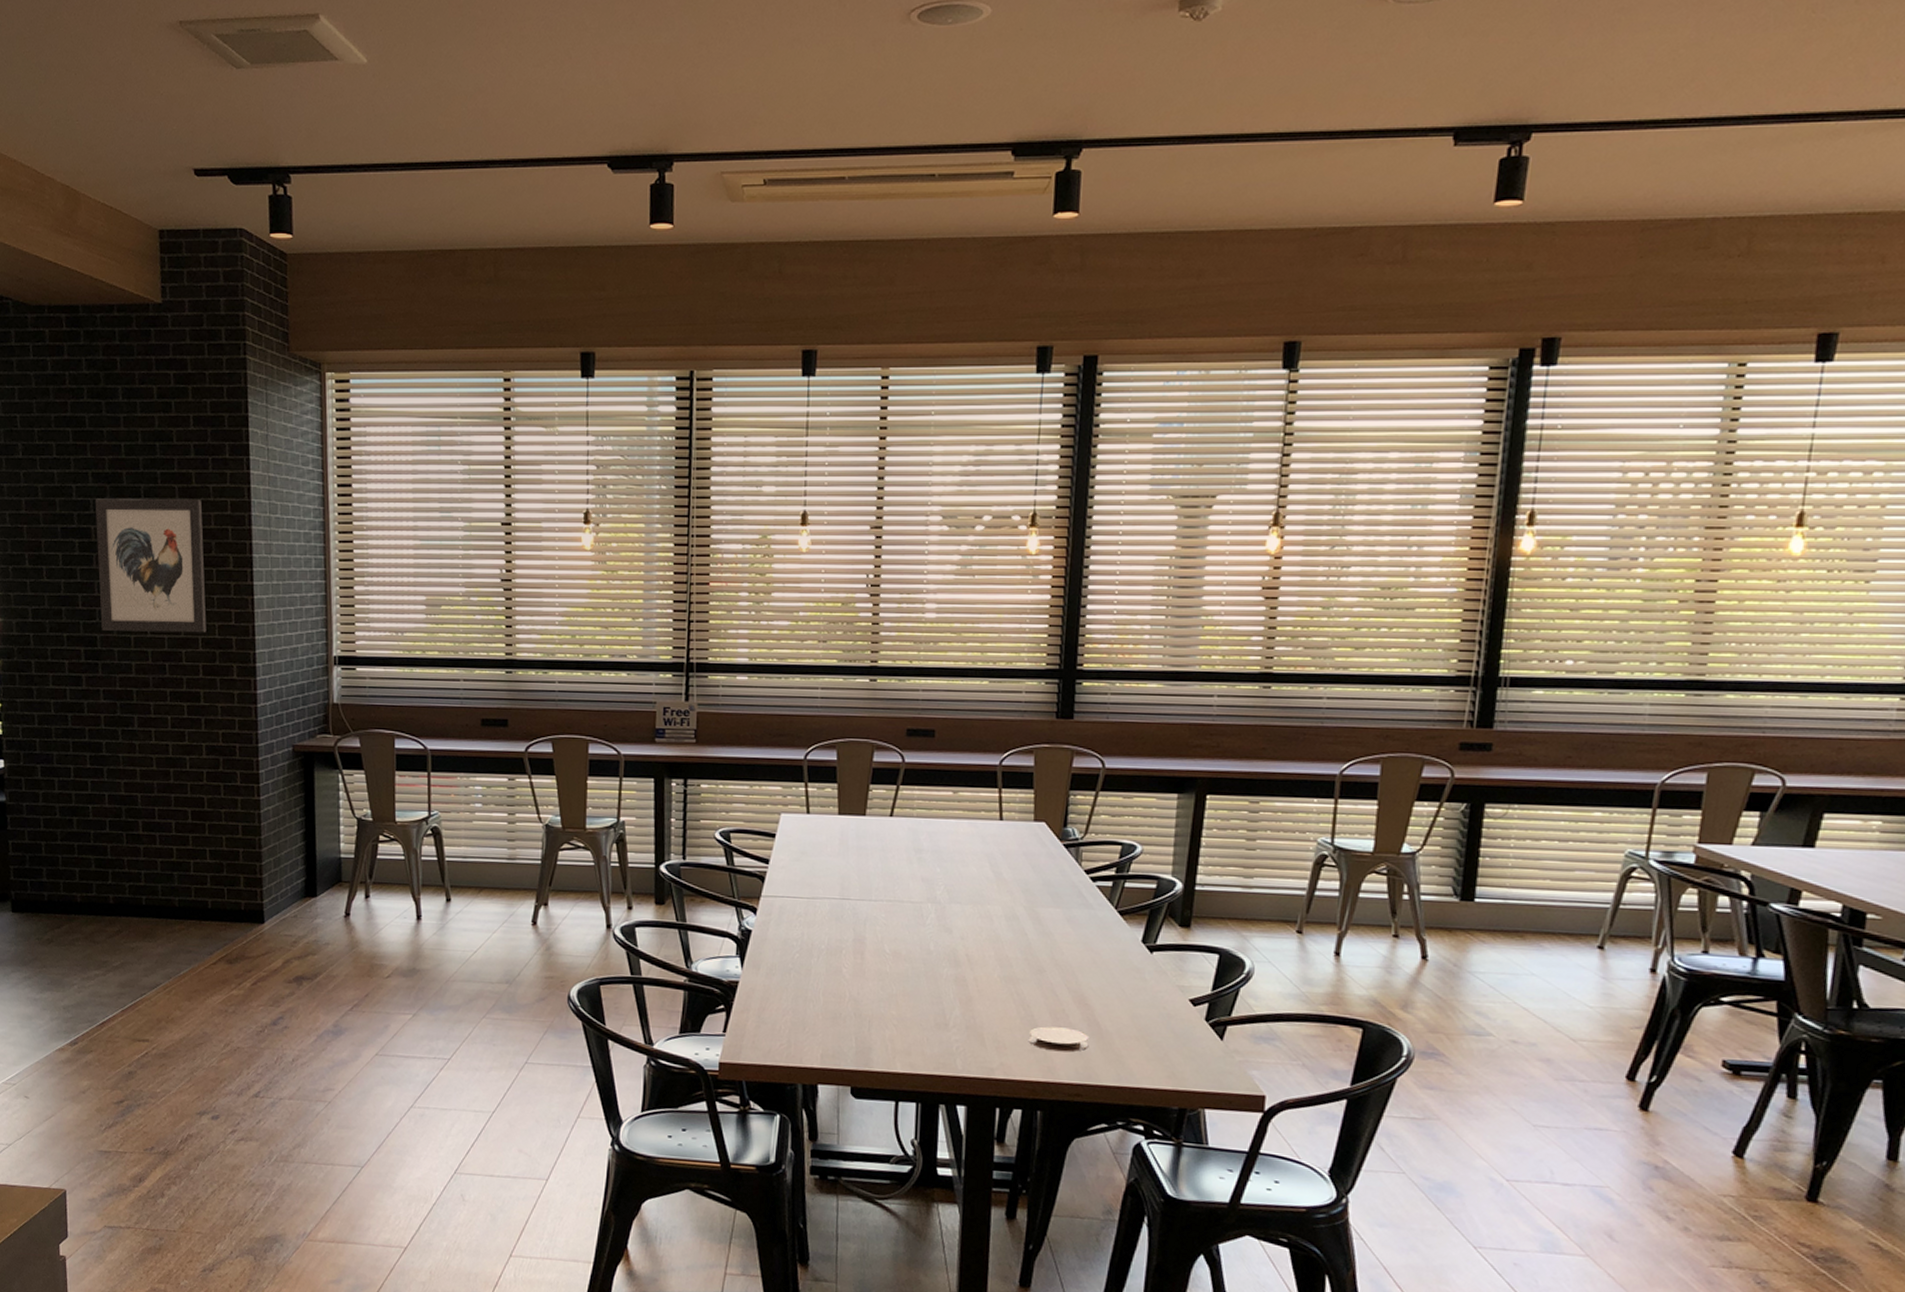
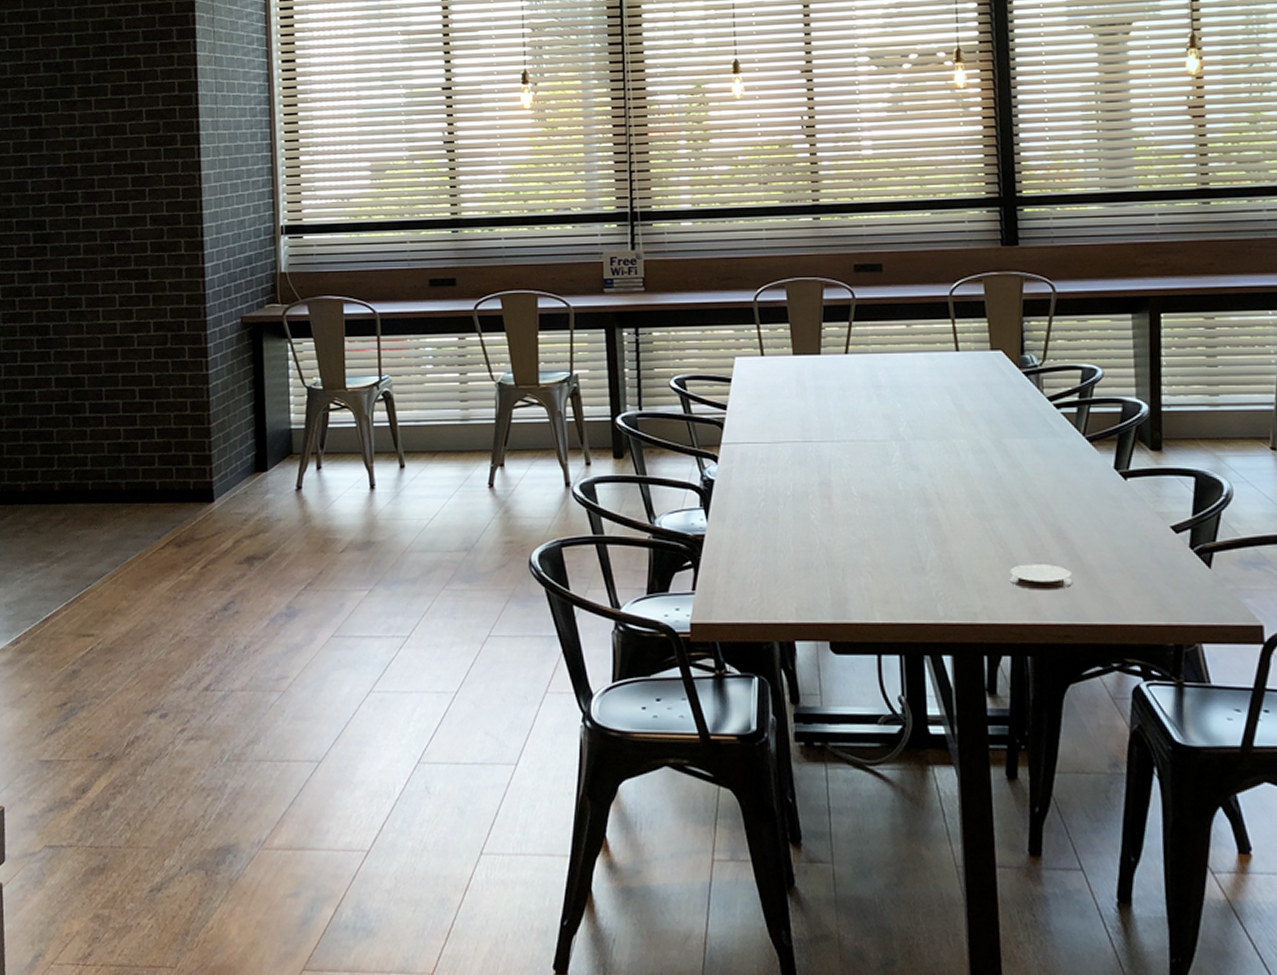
wall art: present [95,498,207,633] -> none [46,81,155,214]

